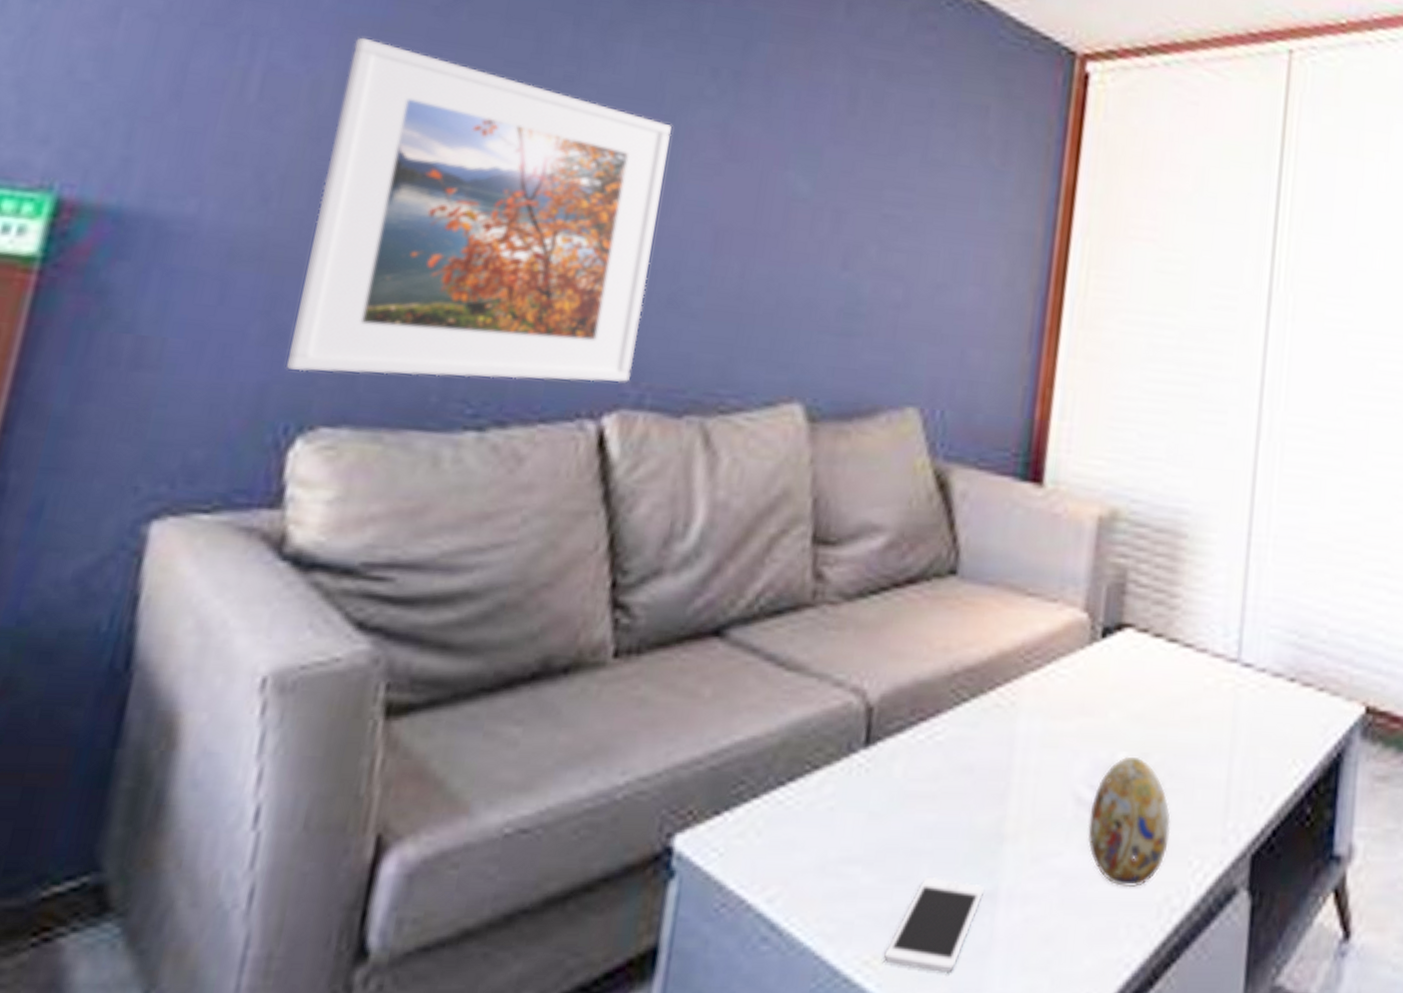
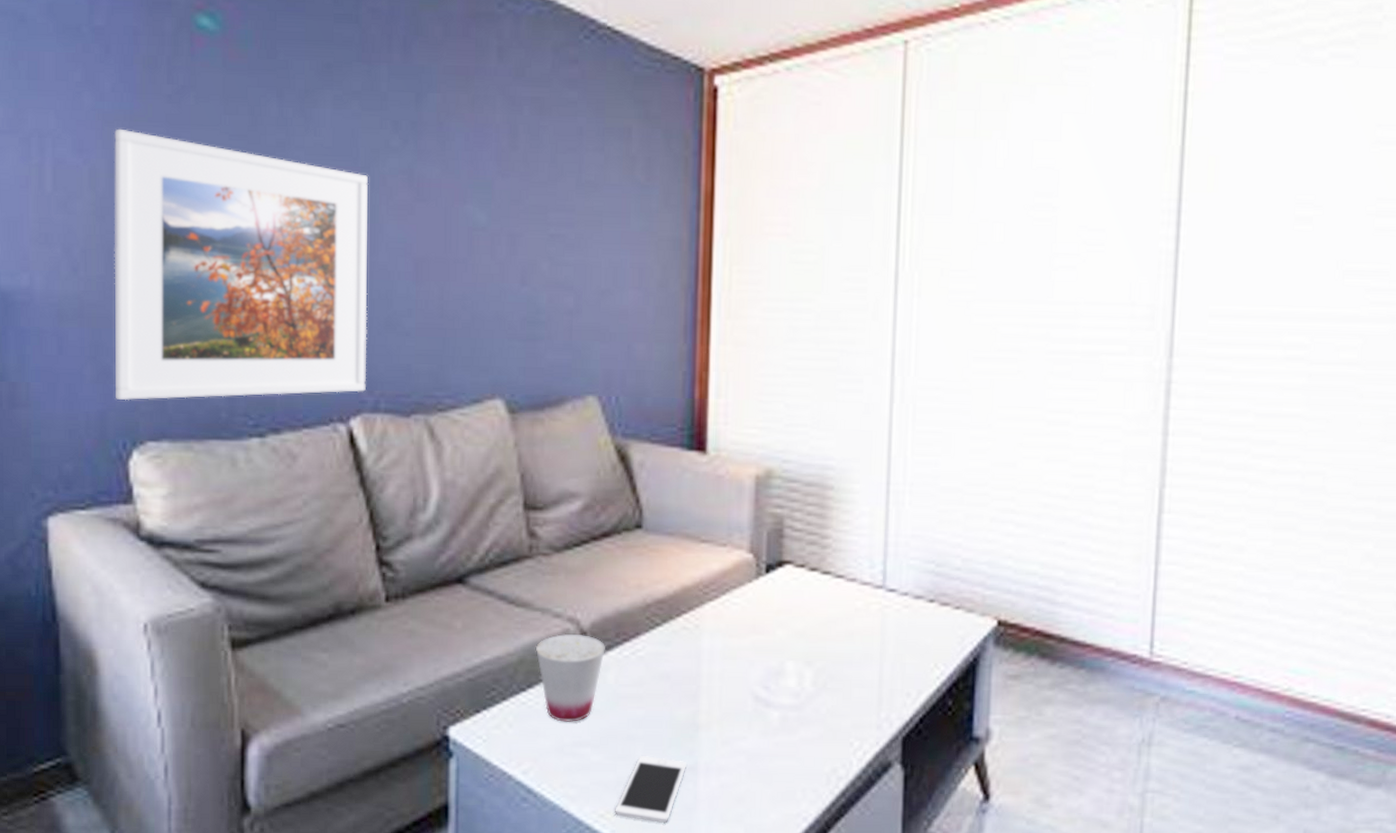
cup: none [805,709,896,829] -> present [535,634,605,722]
decorative egg: present [1087,756,1171,887] -> none [766,664,834,762]

